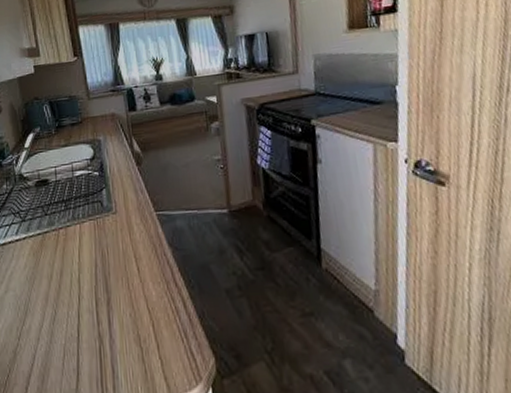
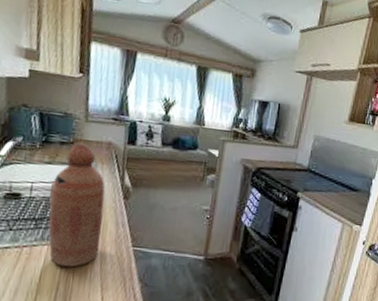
bottle: none [71,120,126,243] -> present [48,143,105,267]

